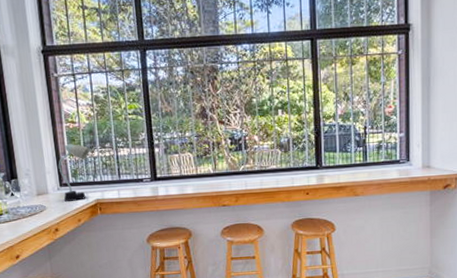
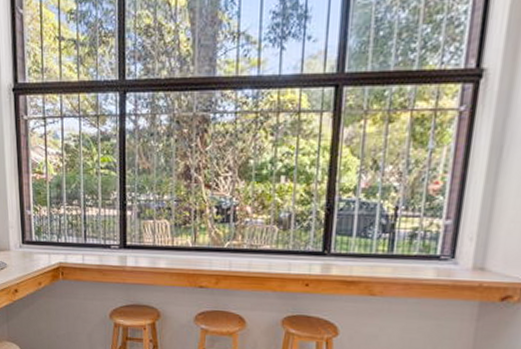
desk lamp: present [58,144,90,202] -> none [22,197,56,262]

